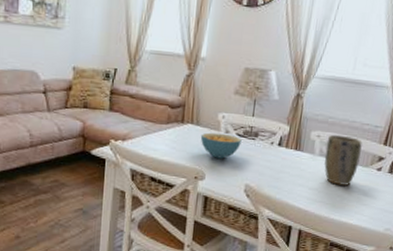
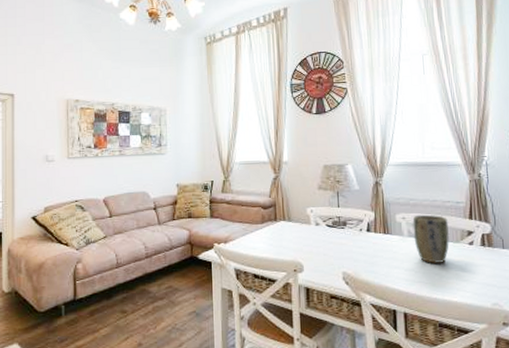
cereal bowl: present [200,132,242,159] -> none [293,226,332,250]

